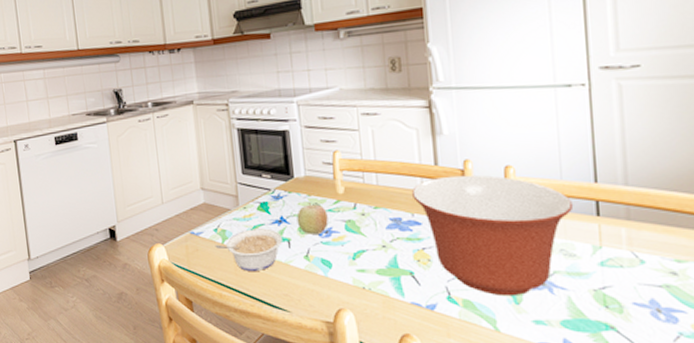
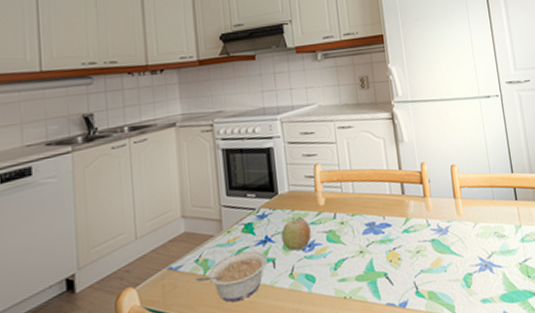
mixing bowl: present [412,175,574,297] -> none [382,175,500,283]

